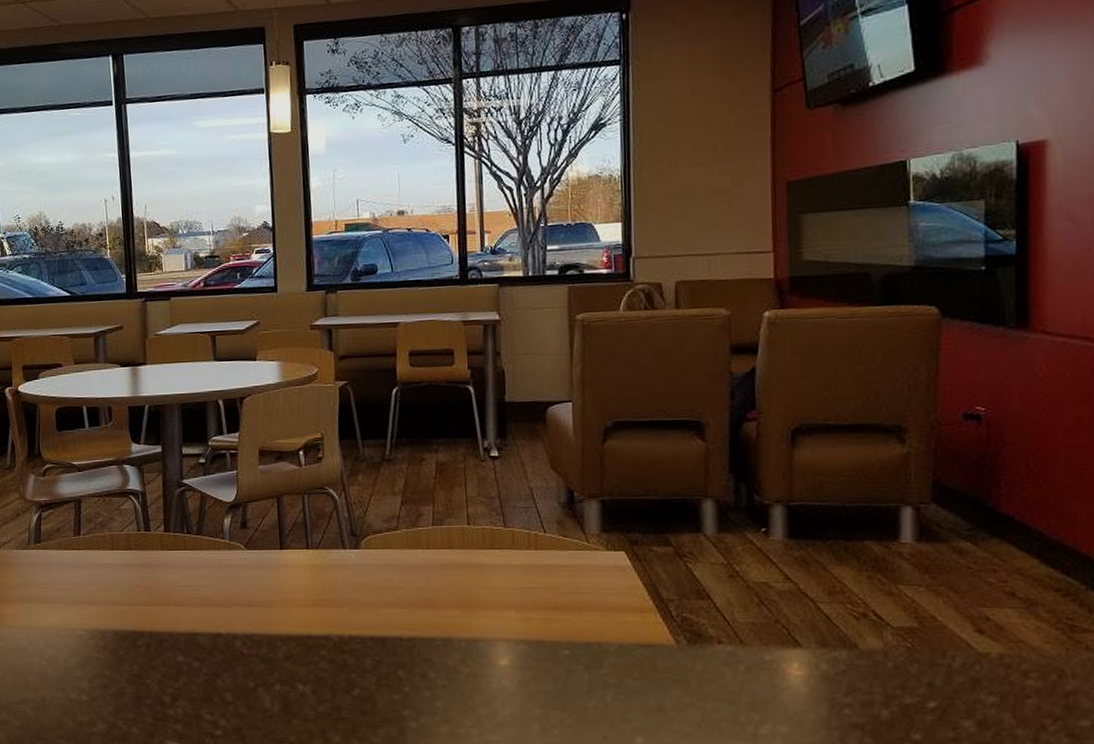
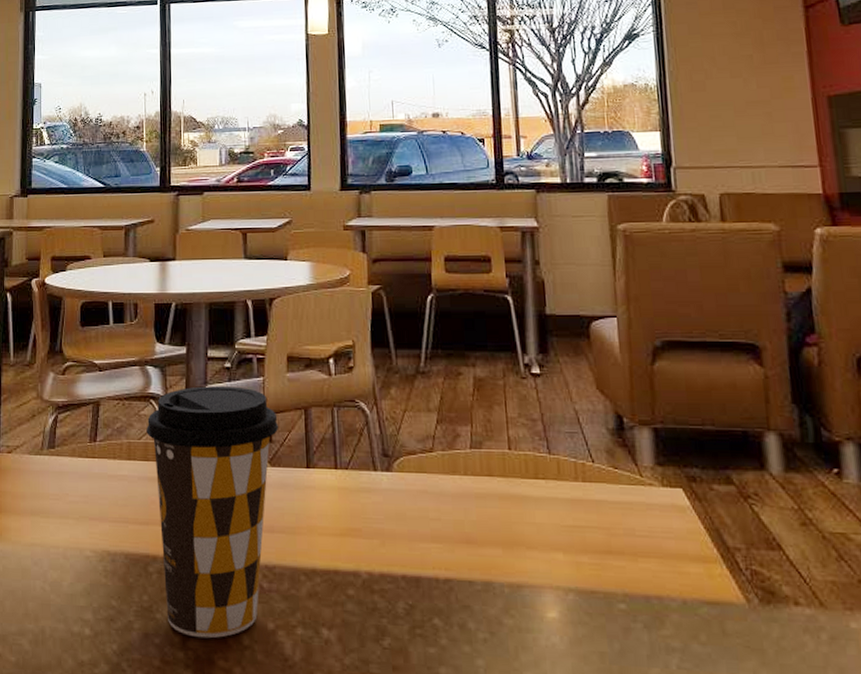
coffee cup: none [127,480,252,698] -> present [146,386,278,639]

